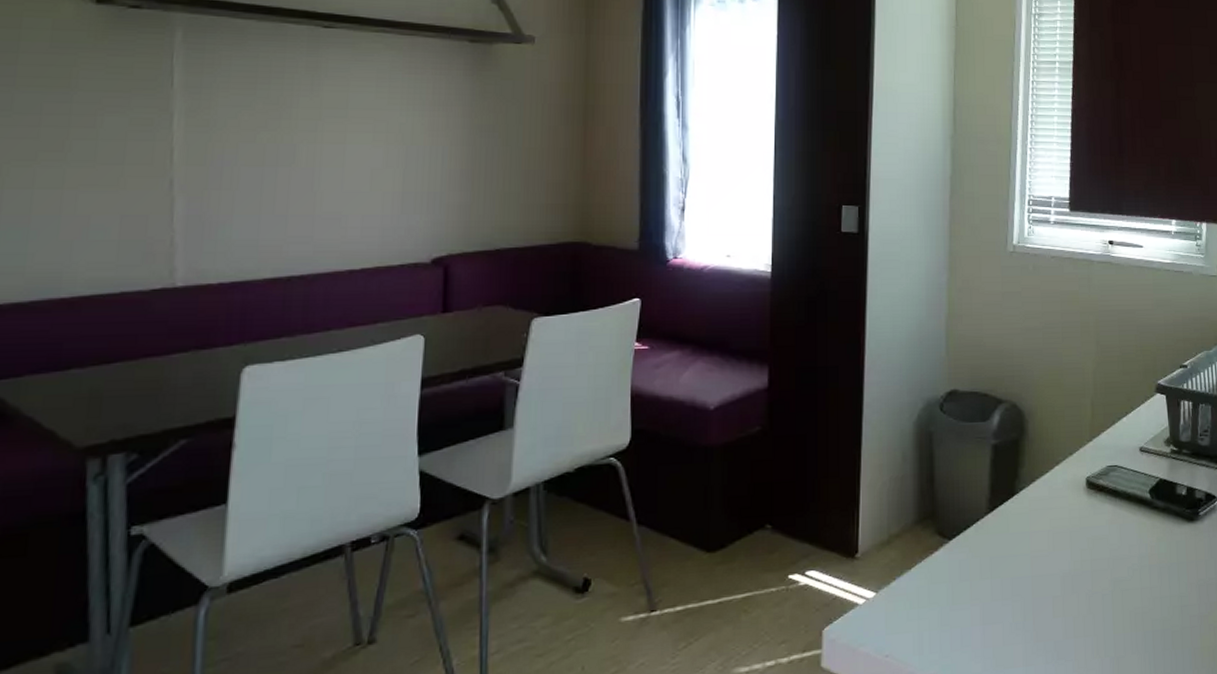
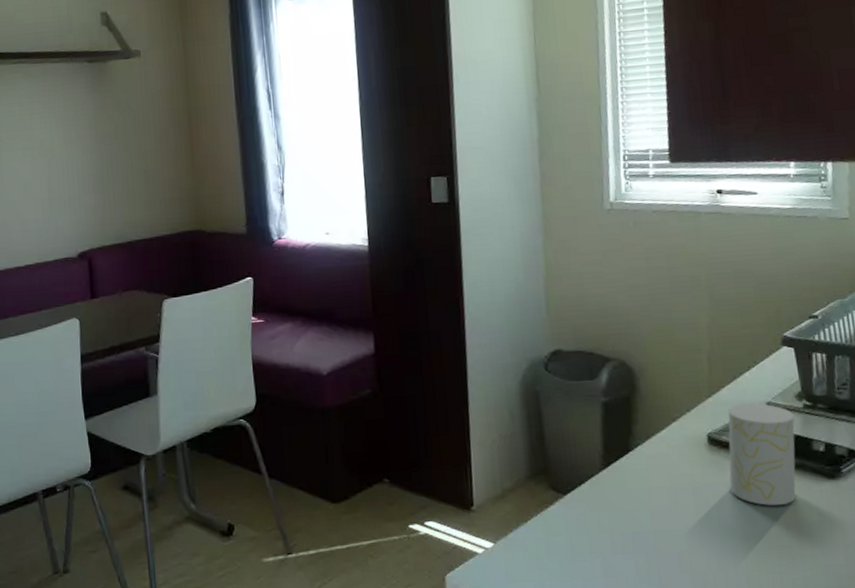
cup: none [1103,447,1163,549] -> present [728,403,796,506]

